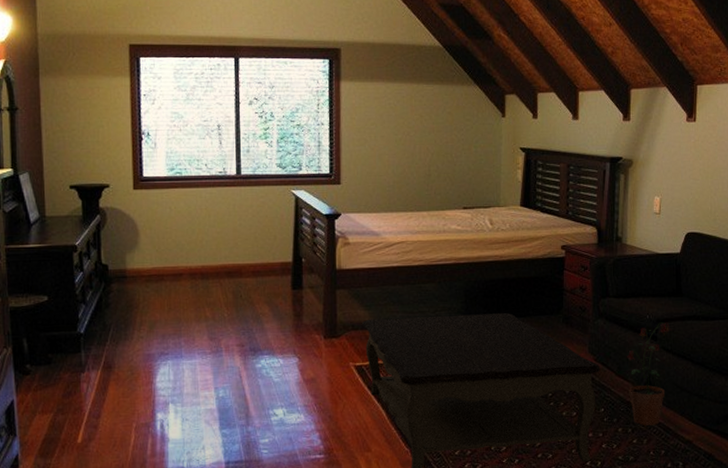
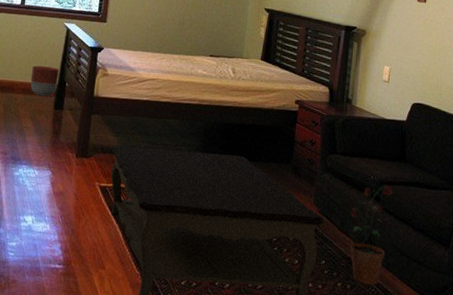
planter: none [259,242,293,278] -> present [30,65,59,97]

